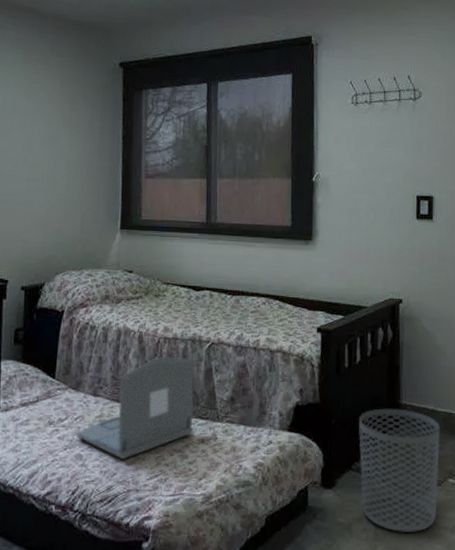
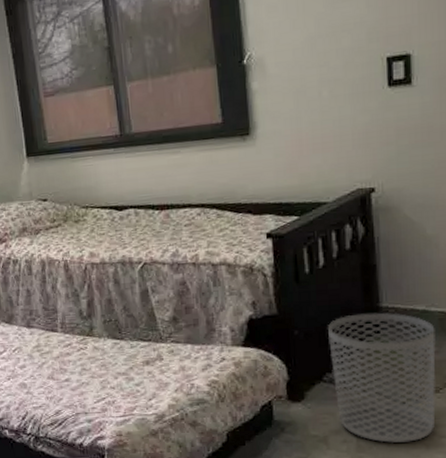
laptop: present [76,357,194,460] -> none [16,281,137,386]

